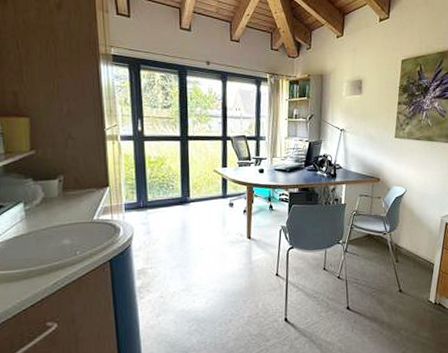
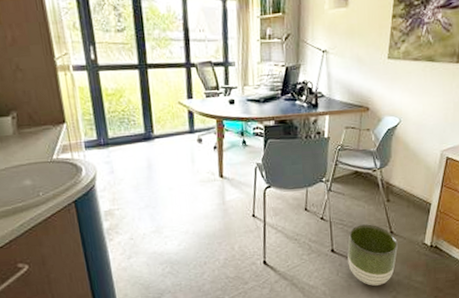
planter: none [361,283,406,342] -> present [347,224,398,286]

